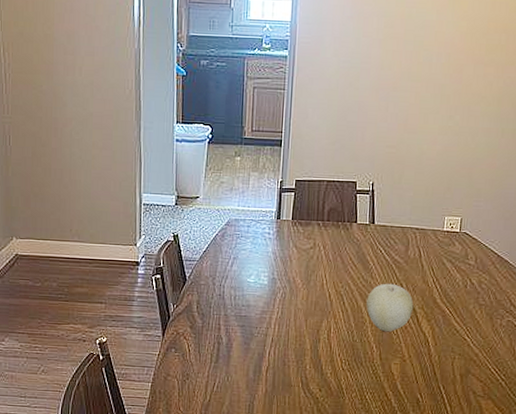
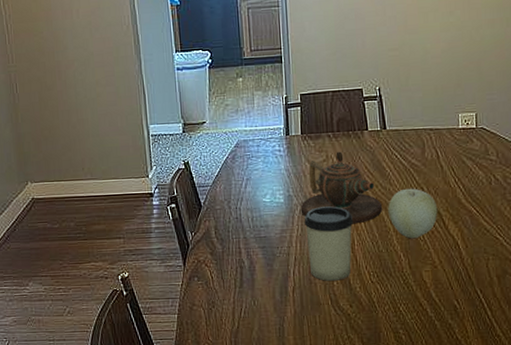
teapot: none [283,240,362,313] -> present [300,151,383,224]
cup: none [284,292,333,365] -> present [304,206,354,281]

